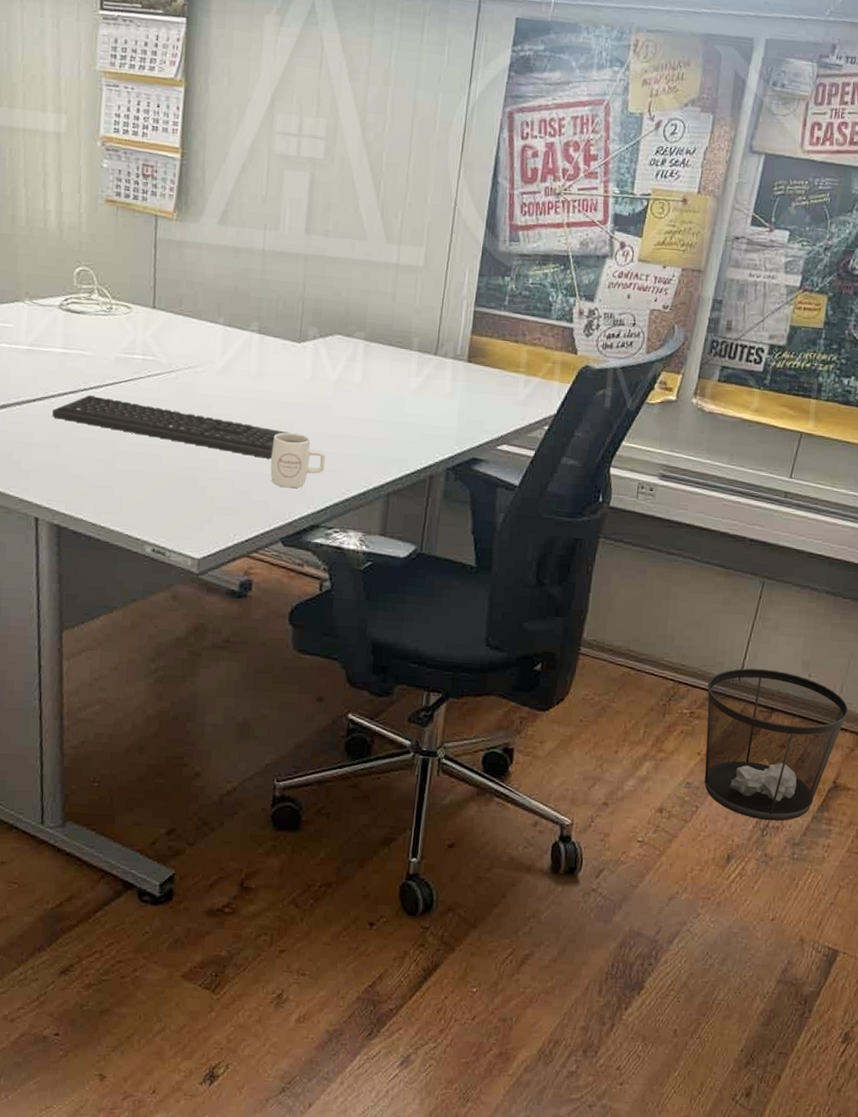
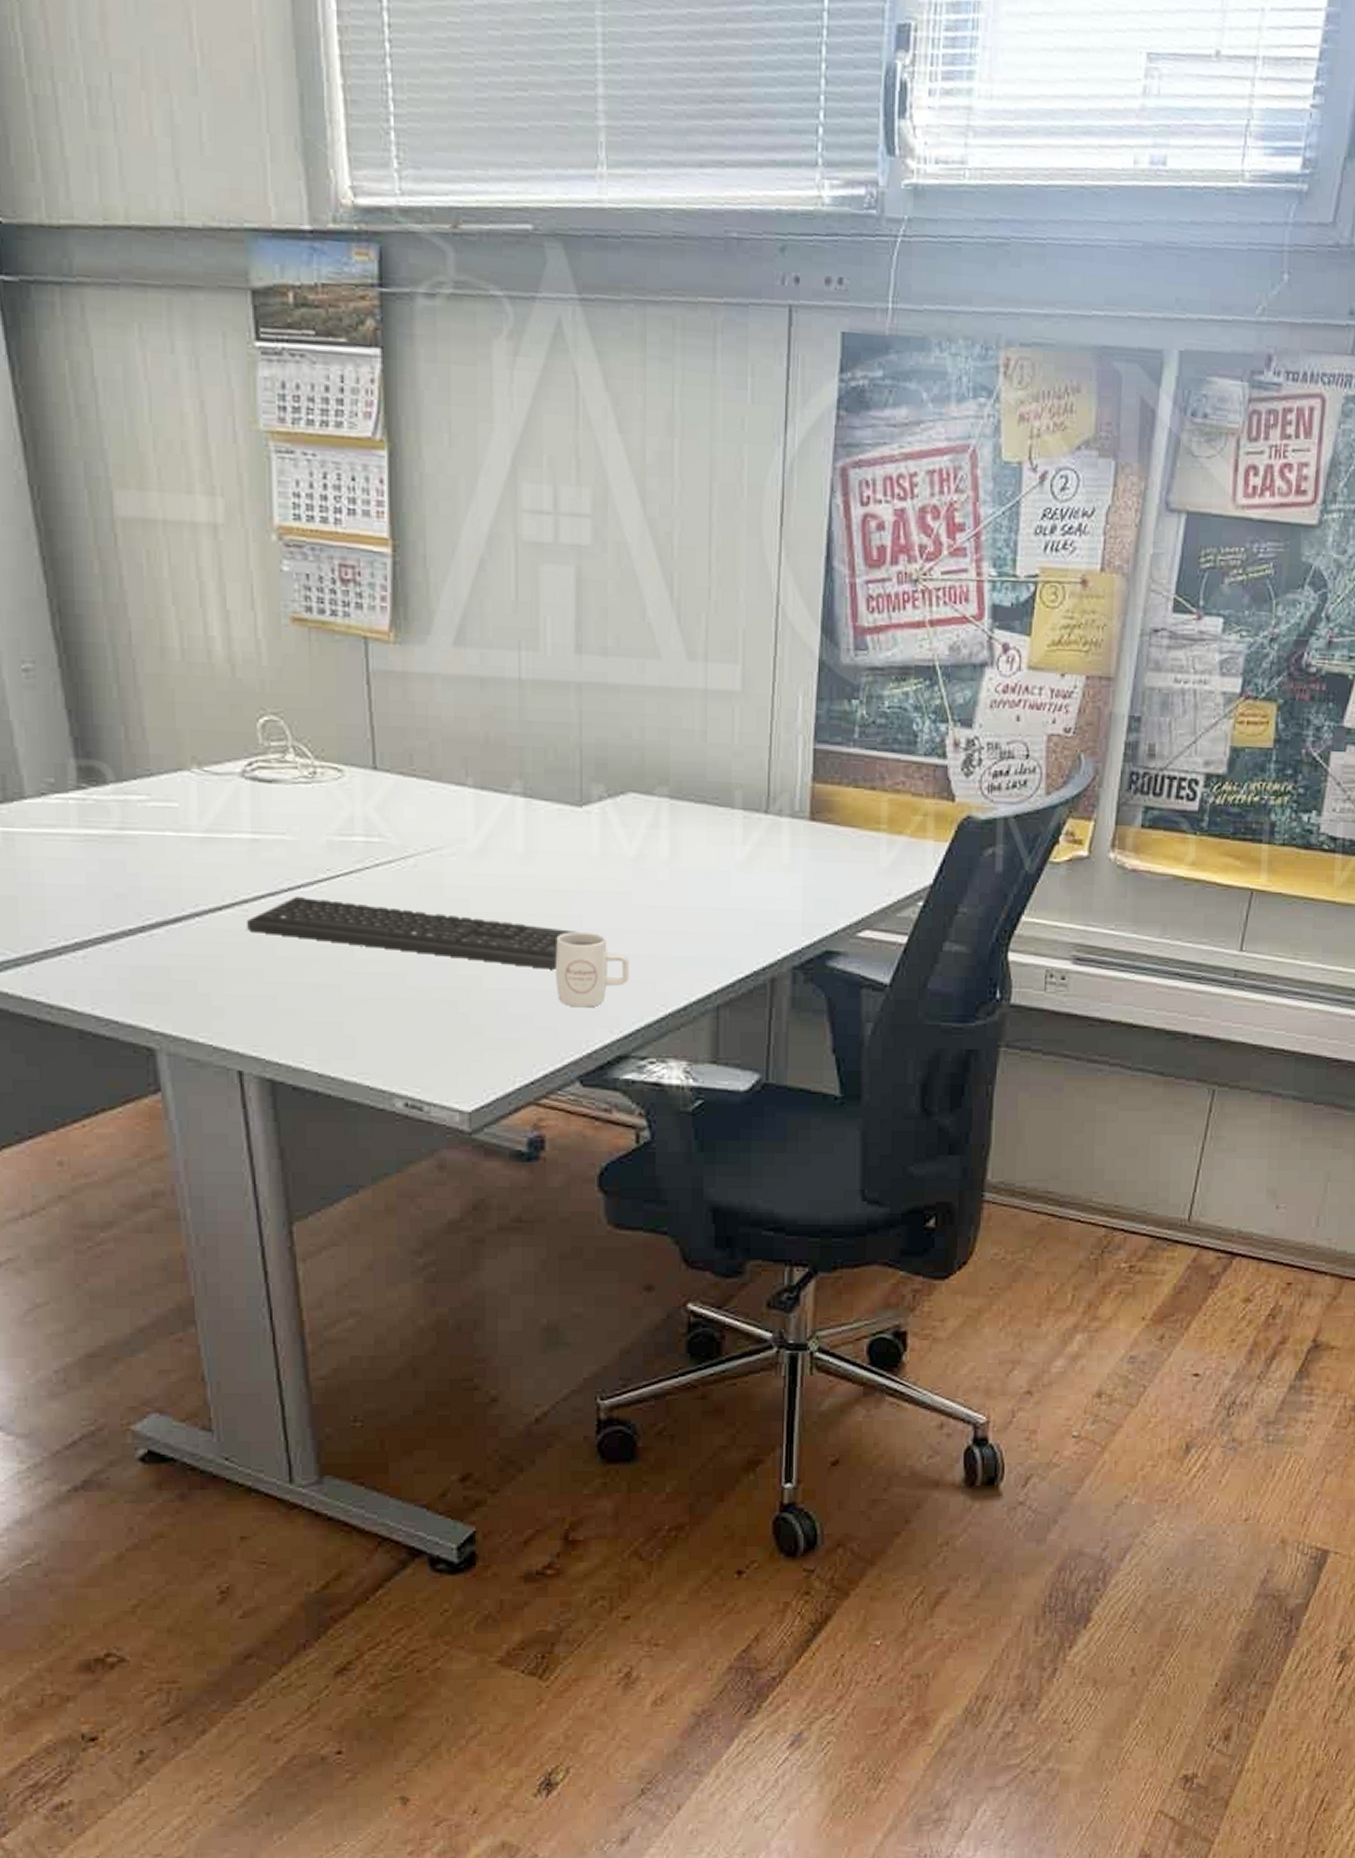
waste bin: present [704,668,849,821] -> none [1149,1203,1328,1396]

